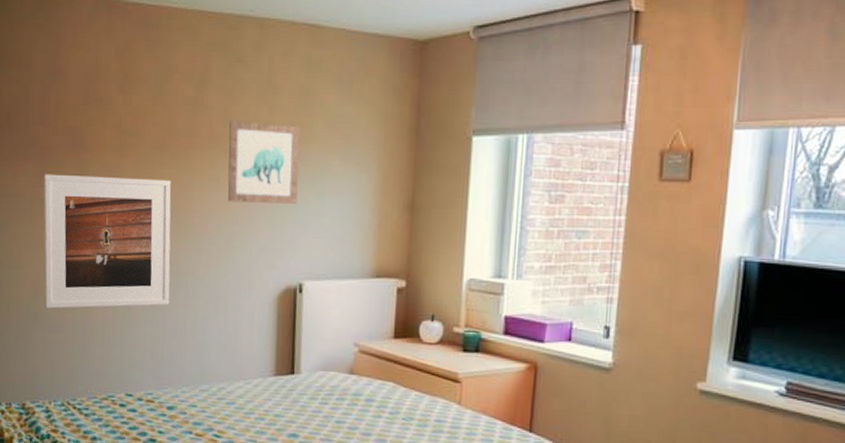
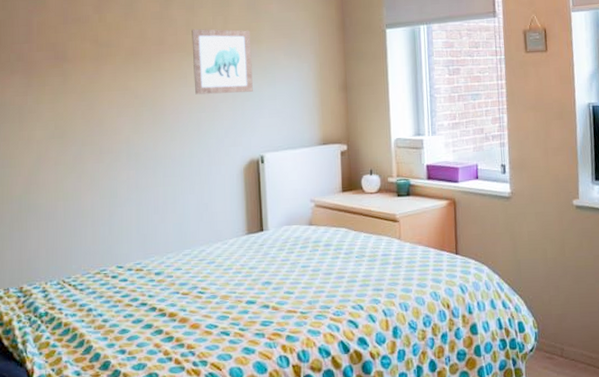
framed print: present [43,174,171,309] -> none [30,81,151,200]

